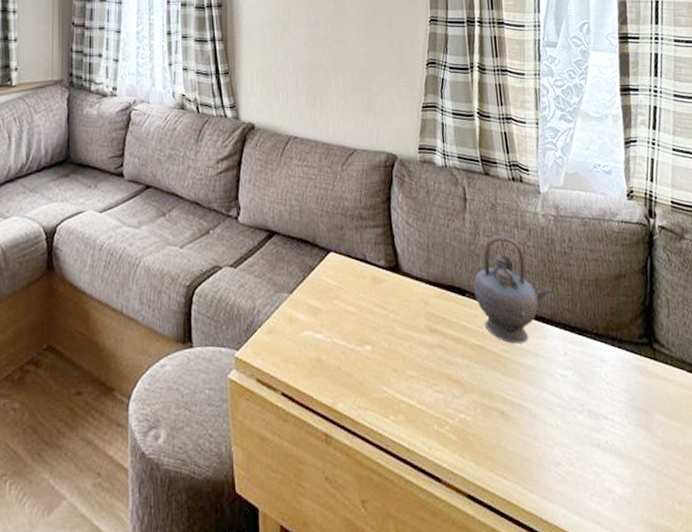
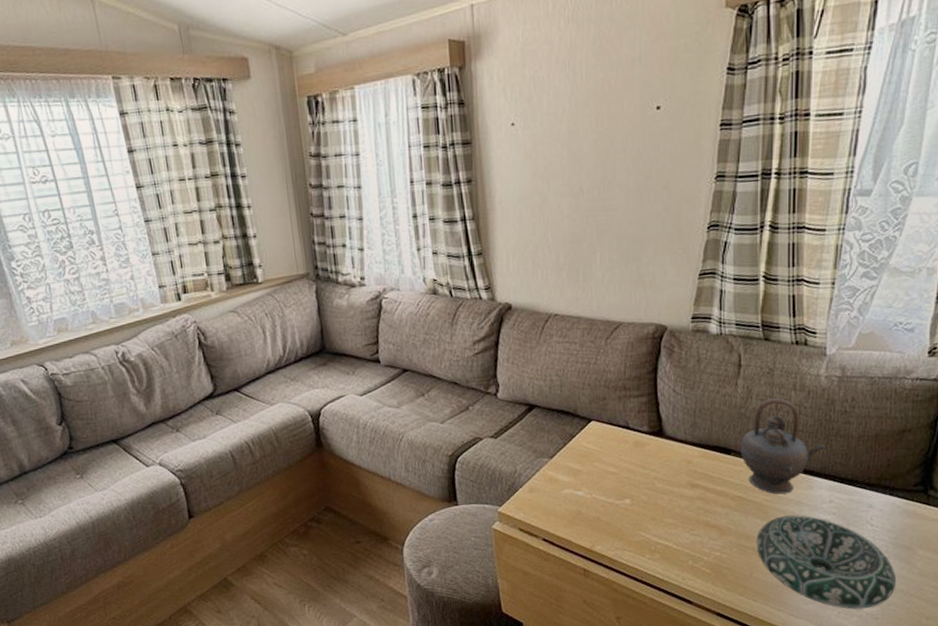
decorative bowl: none [499,369,643,491] -> present [756,515,897,609]

